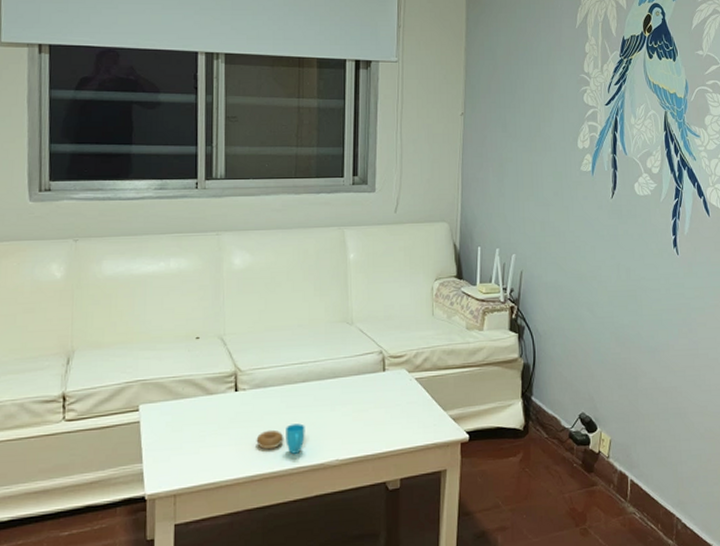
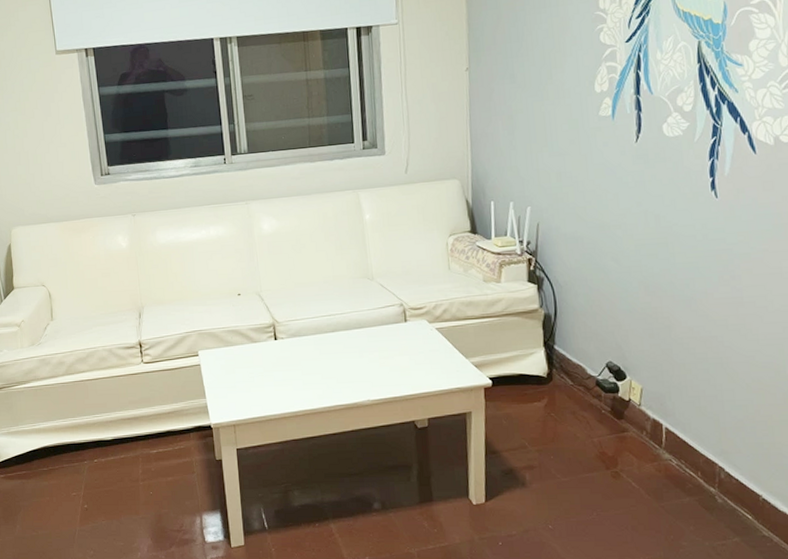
cup: present [256,423,305,454] -> none [296,368,339,394]

